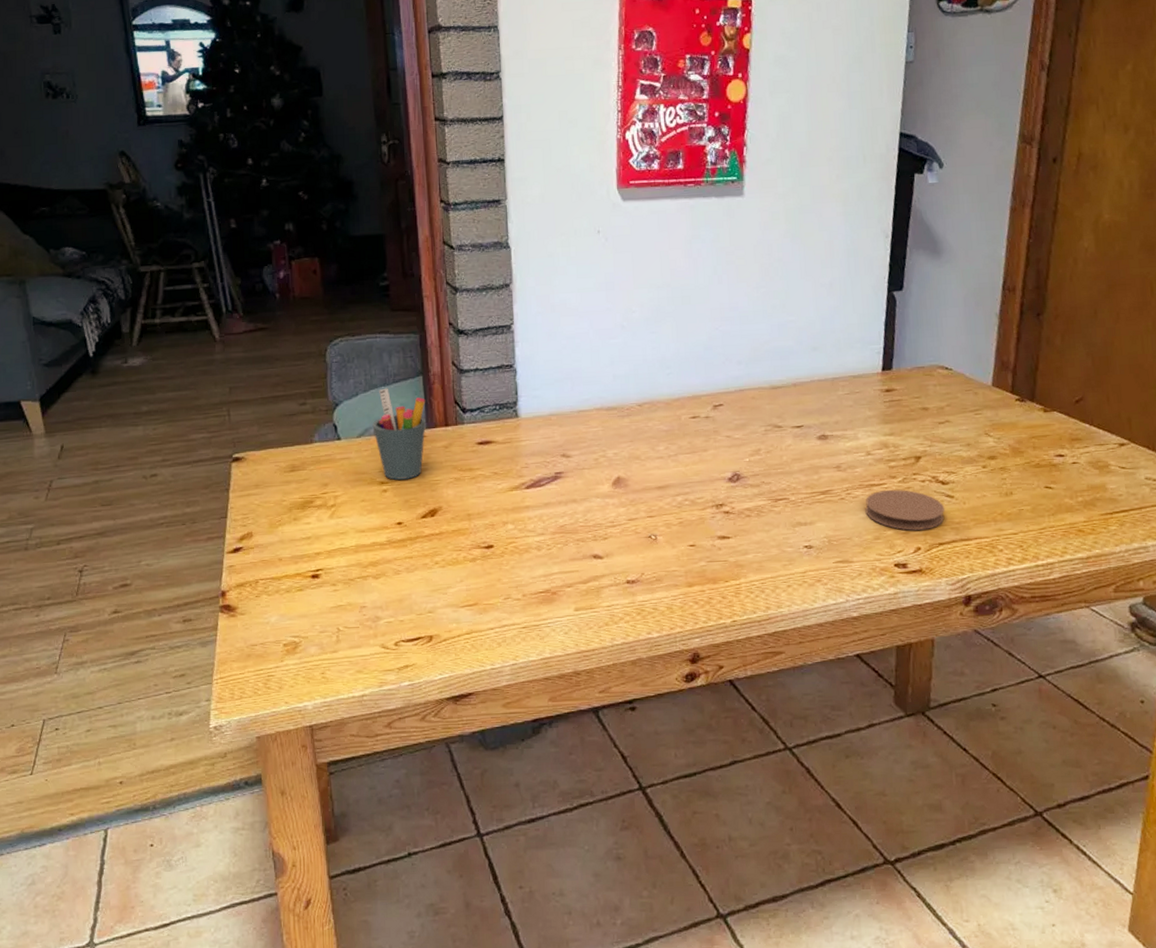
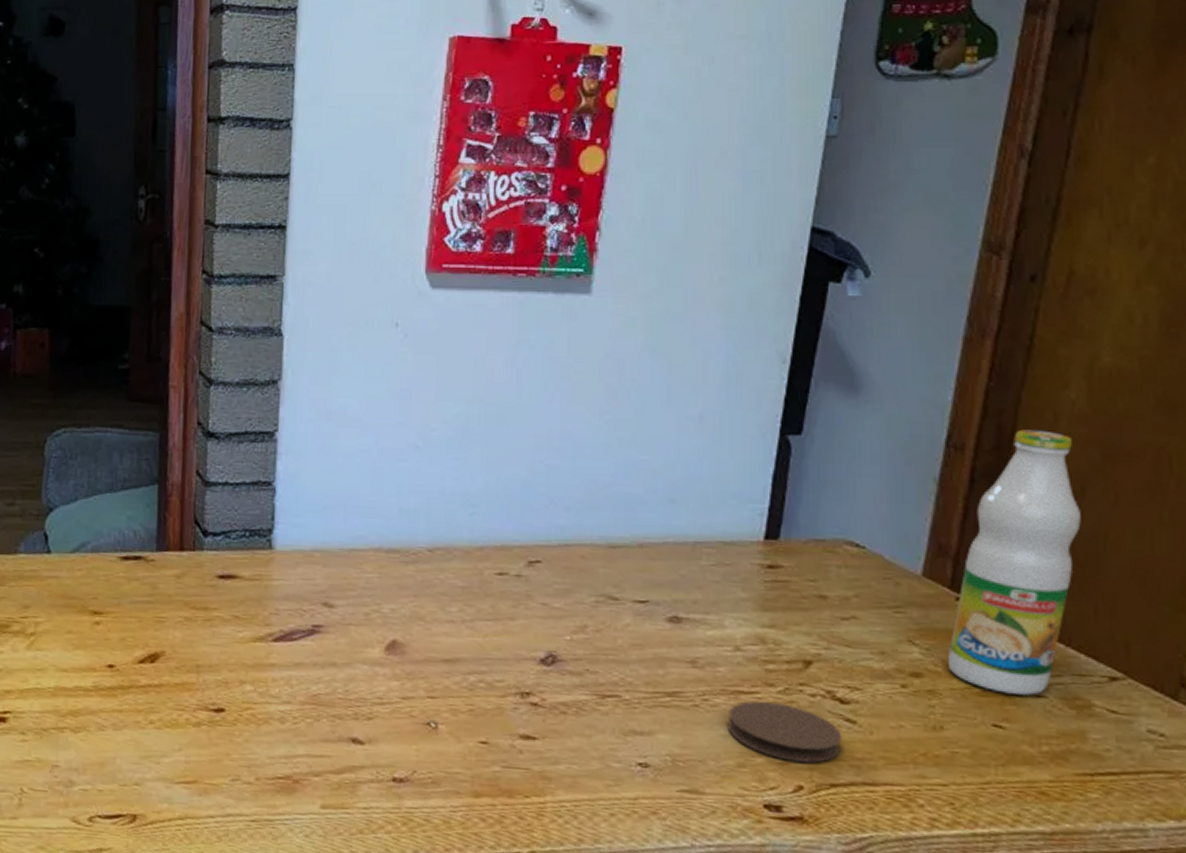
pen holder: present [372,388,426,480] -> none [90,495,159,612]
bottle: none [1012,271,1096,464] -> present [947,429,1081,695]

